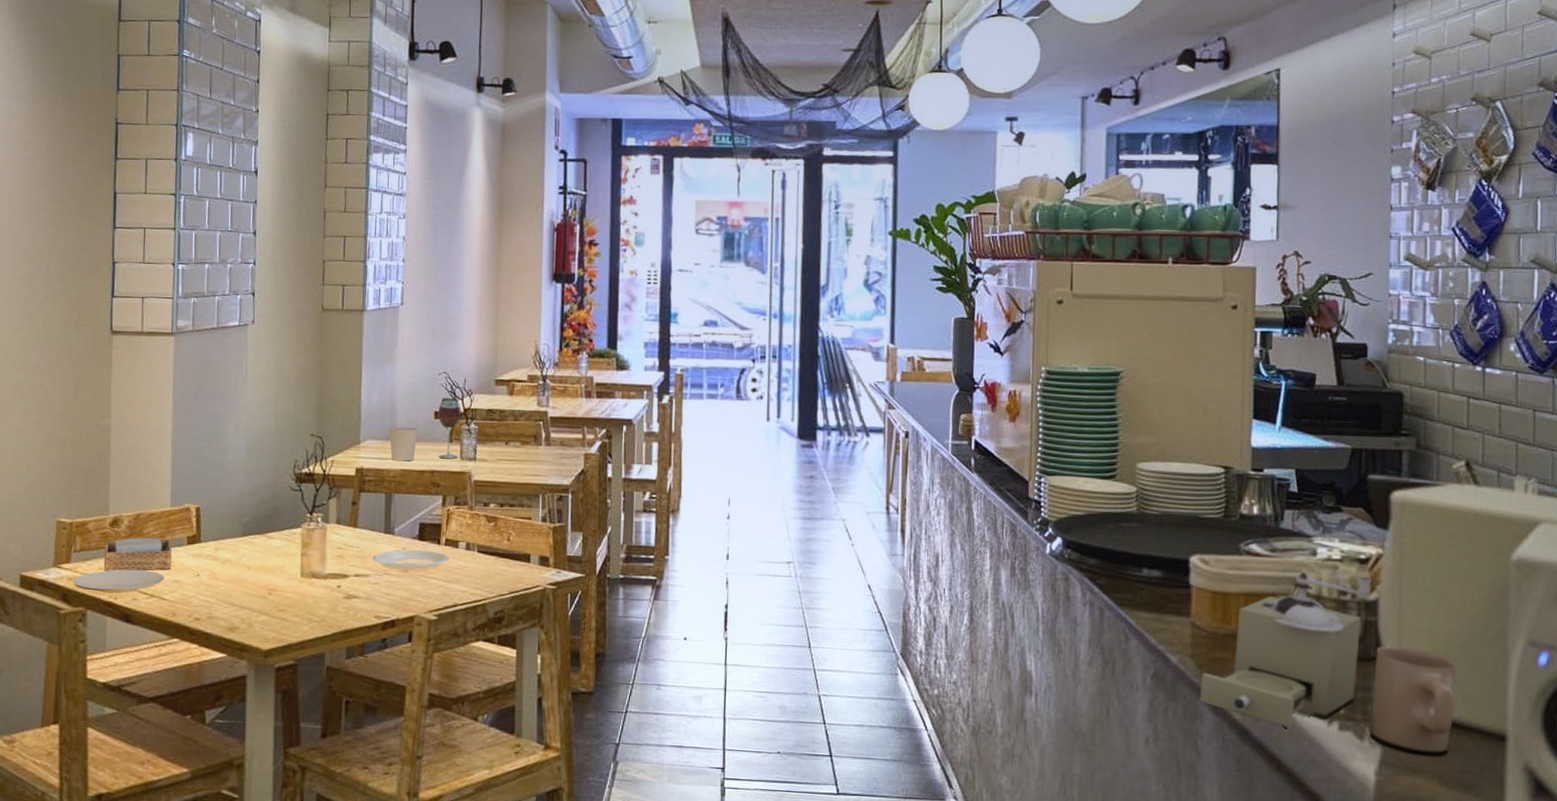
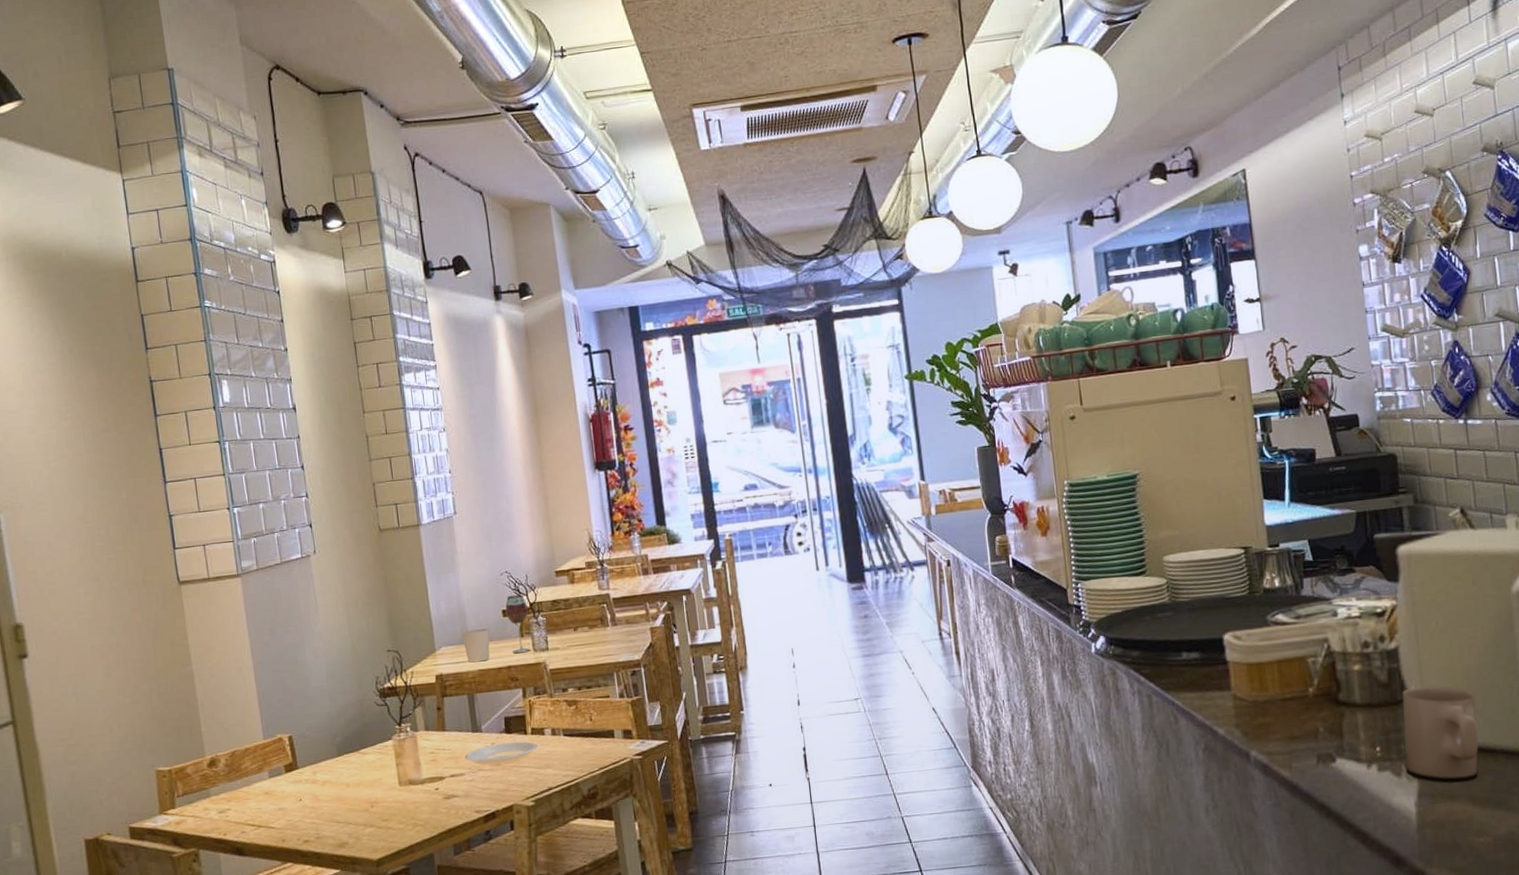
plate: present [72,569,164,594] -> none [180,803,269,831]
napkin holder: present [103,537,172,572] -> none [206,770,274,811]
coffee grinder: present [1198,571,1372,729] -> none [1248,629,1391,777]

